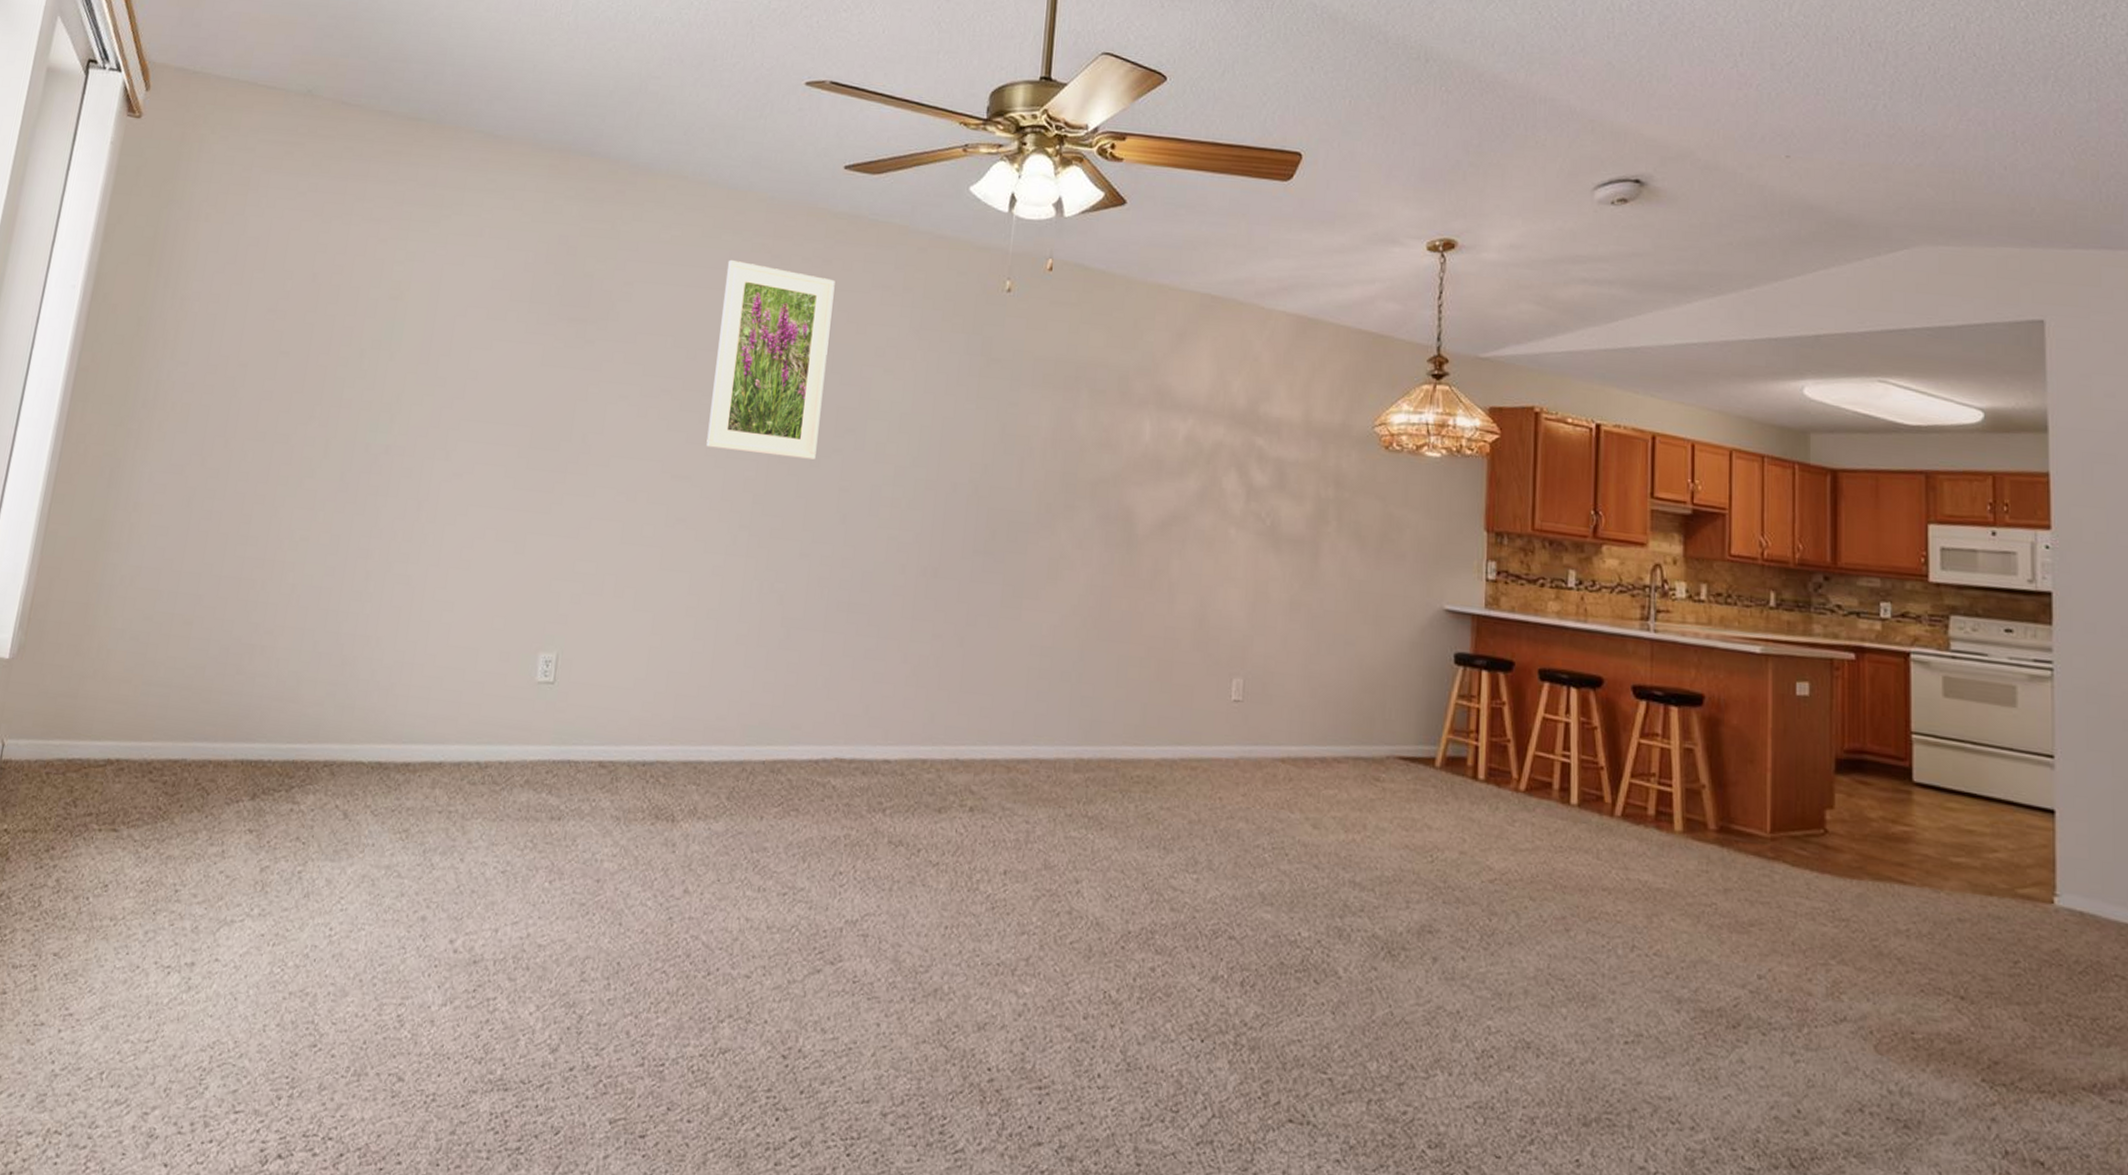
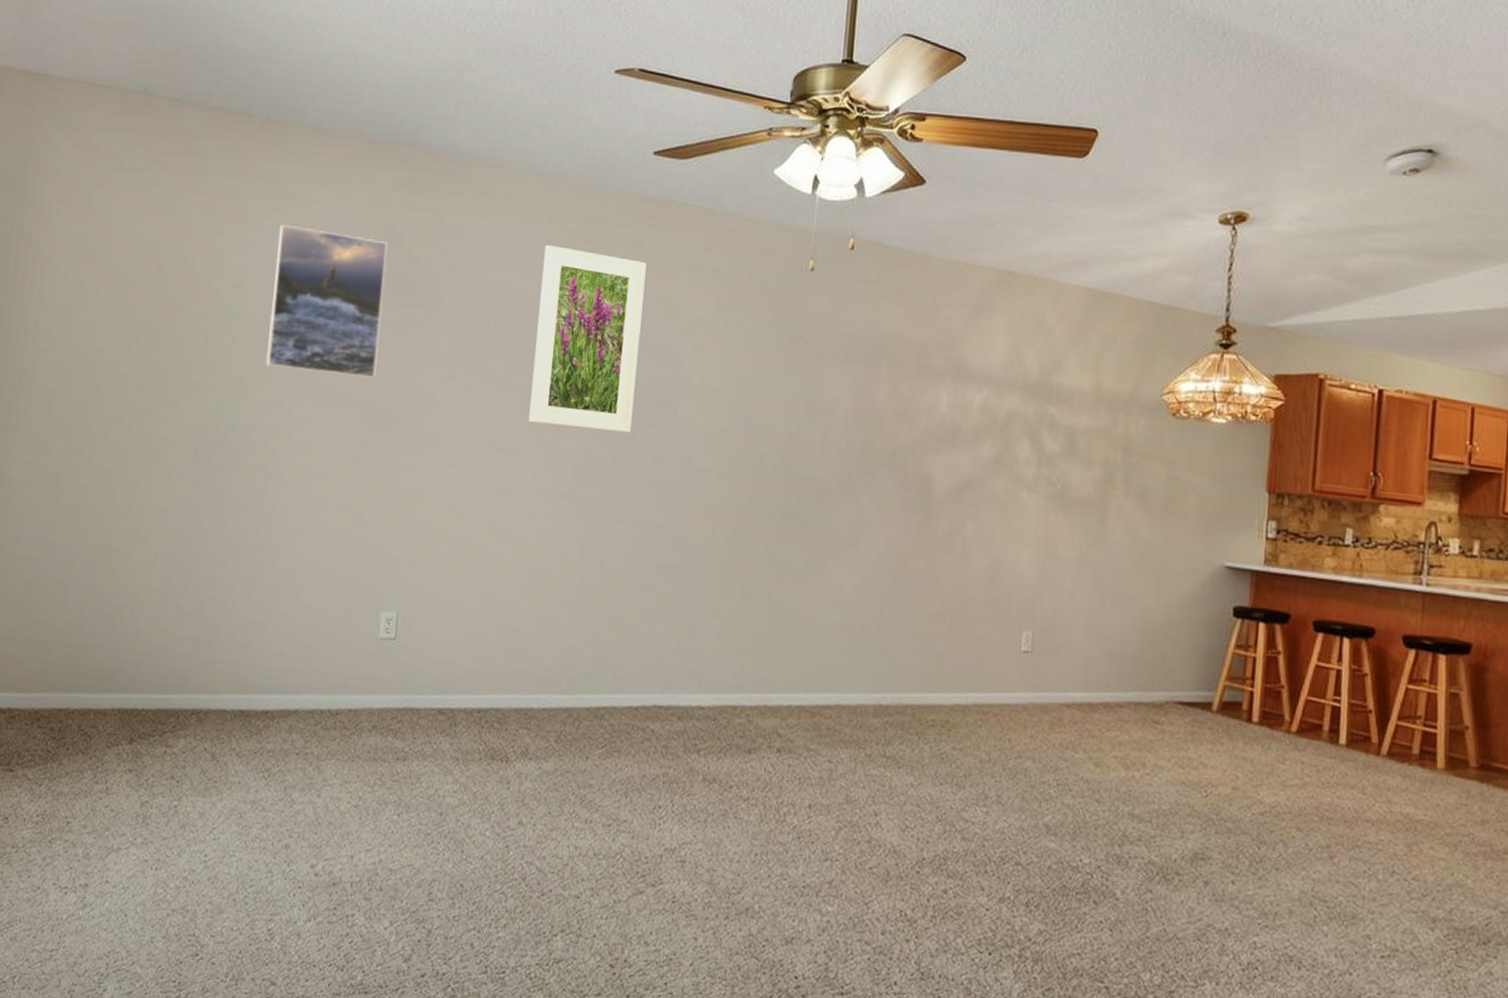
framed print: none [425,233,561,399] -> present [266,224,388,379]

